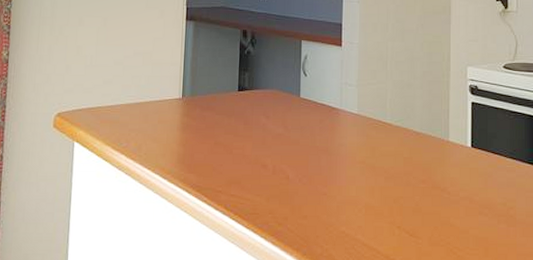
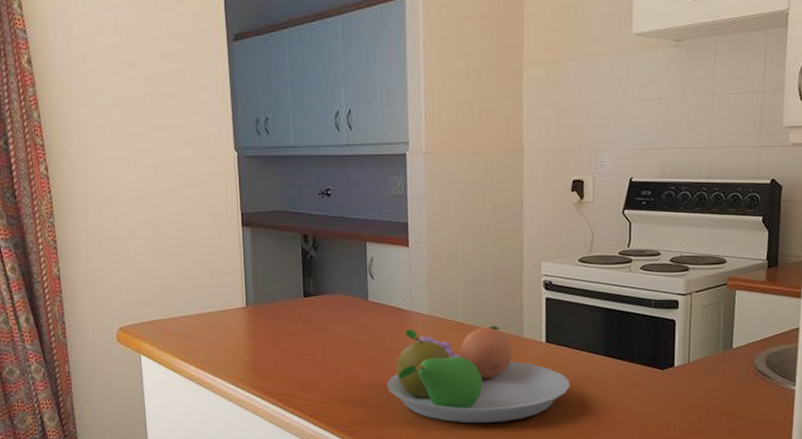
fruit bowl: none [313,127,495,229] -> present [387,326,570,423]

